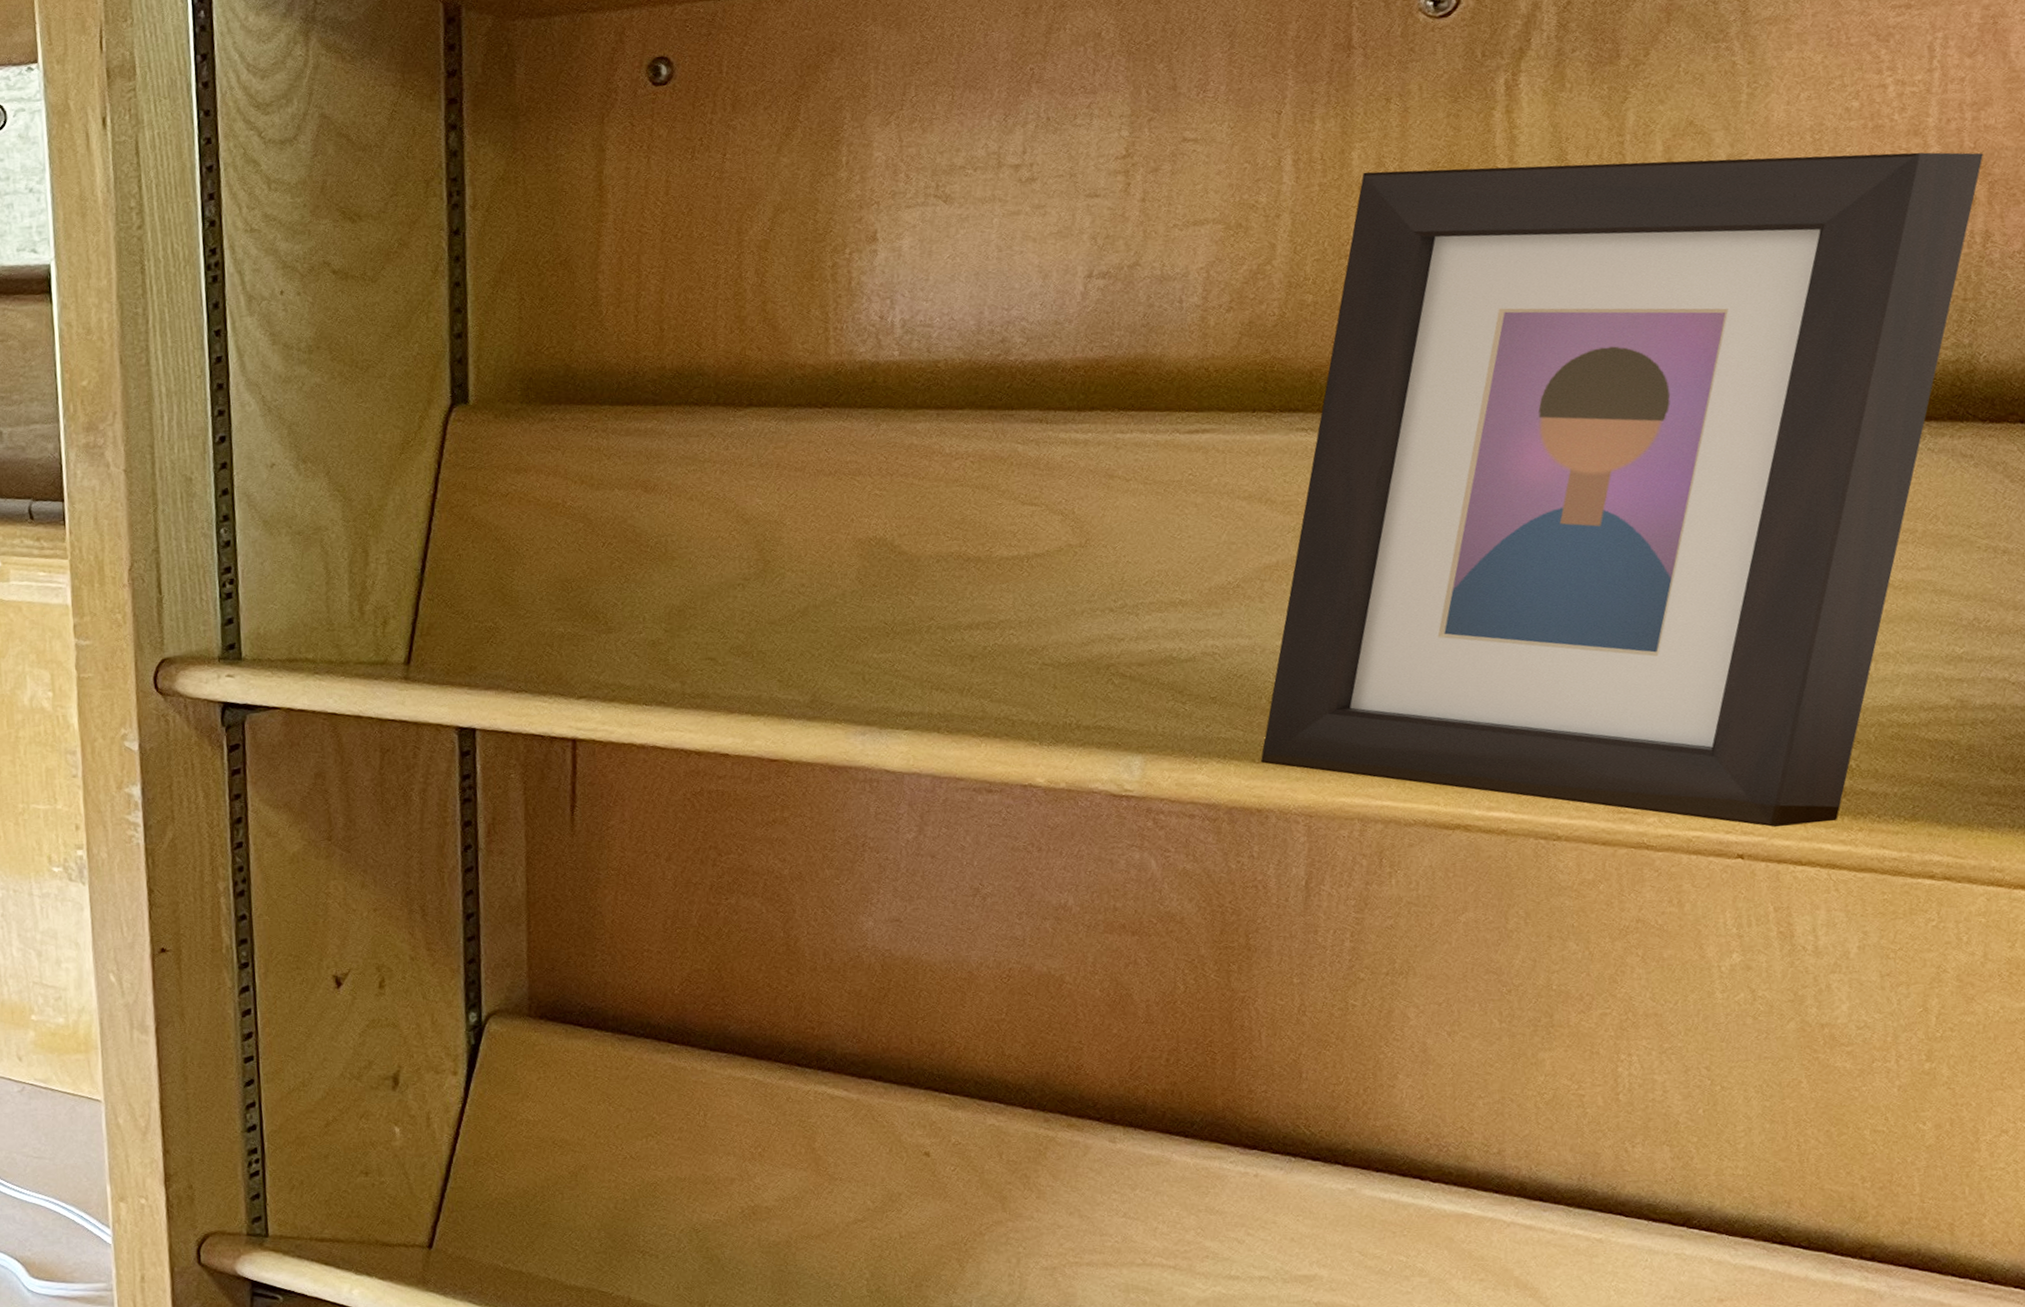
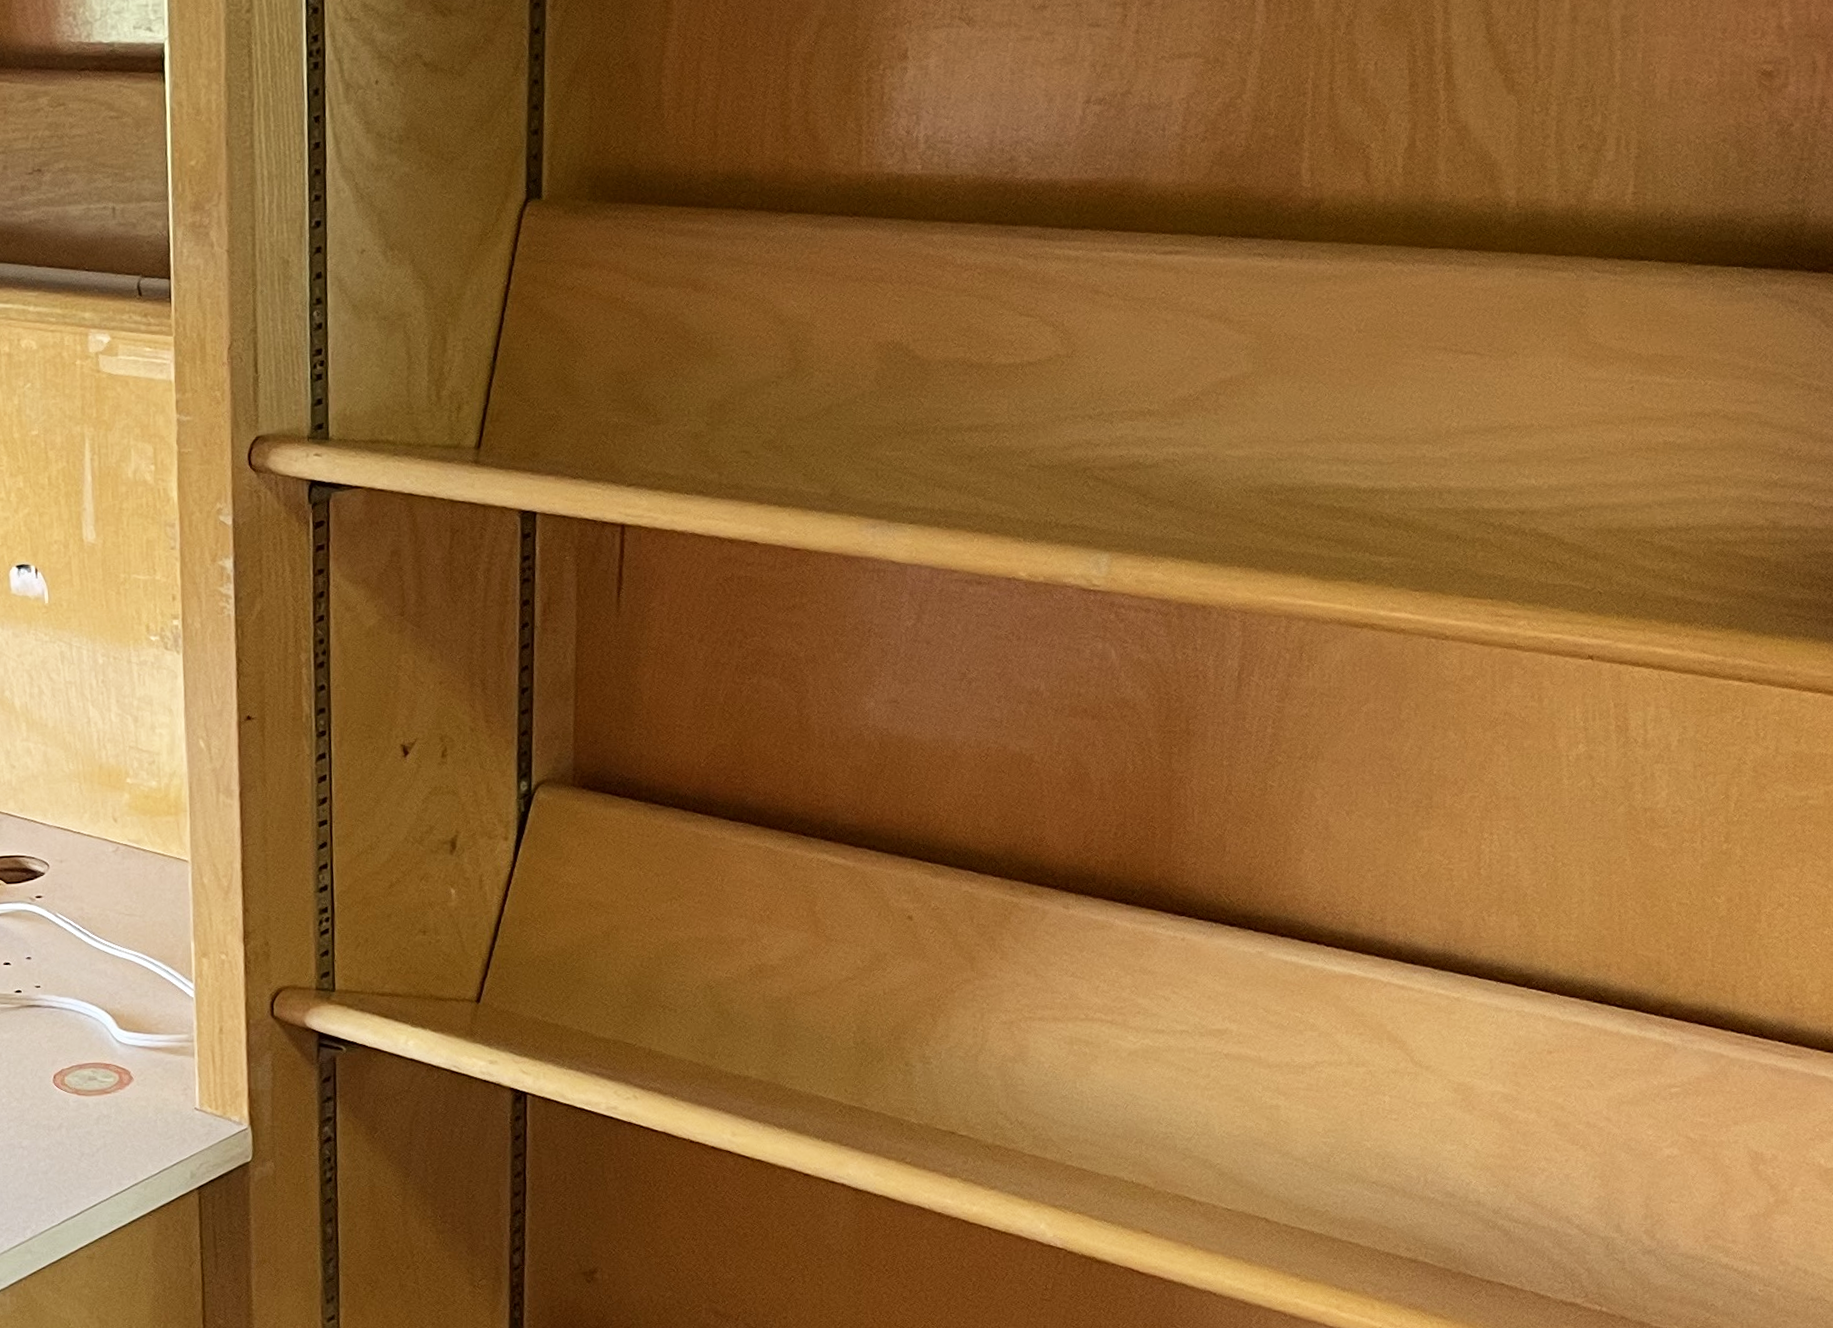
picture frame: present [1261,152,1983,828] -> none [1208,15,1825,632]

